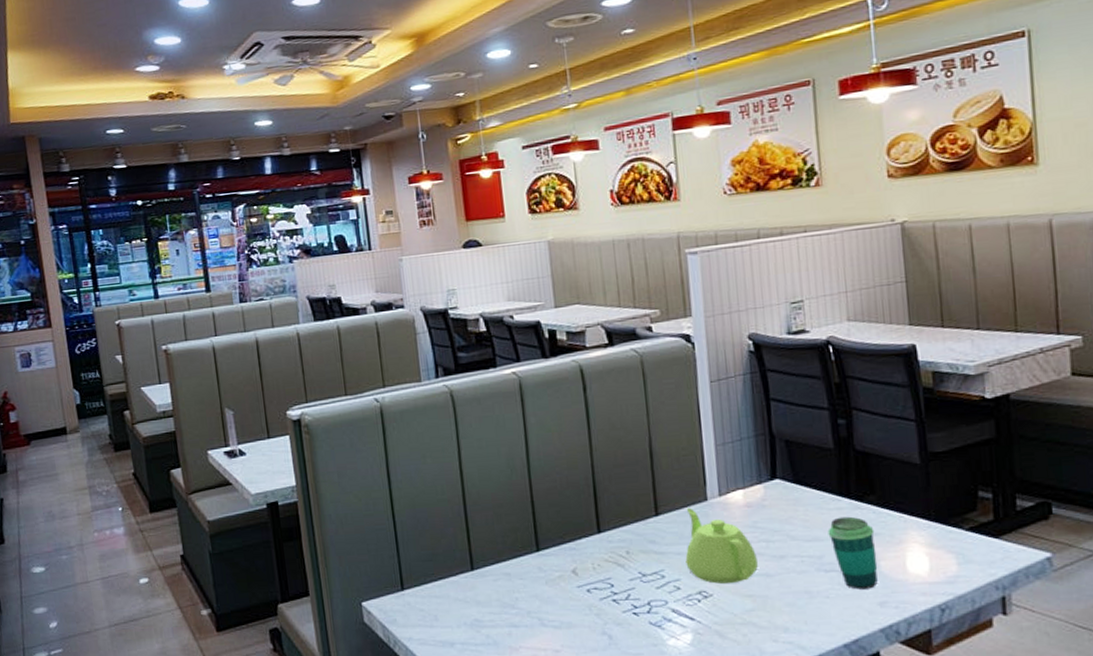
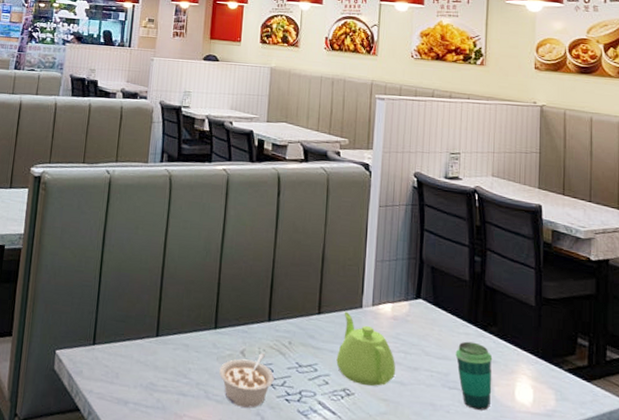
legume: none [551,567,617,629] -> present [219,352,275,408]

